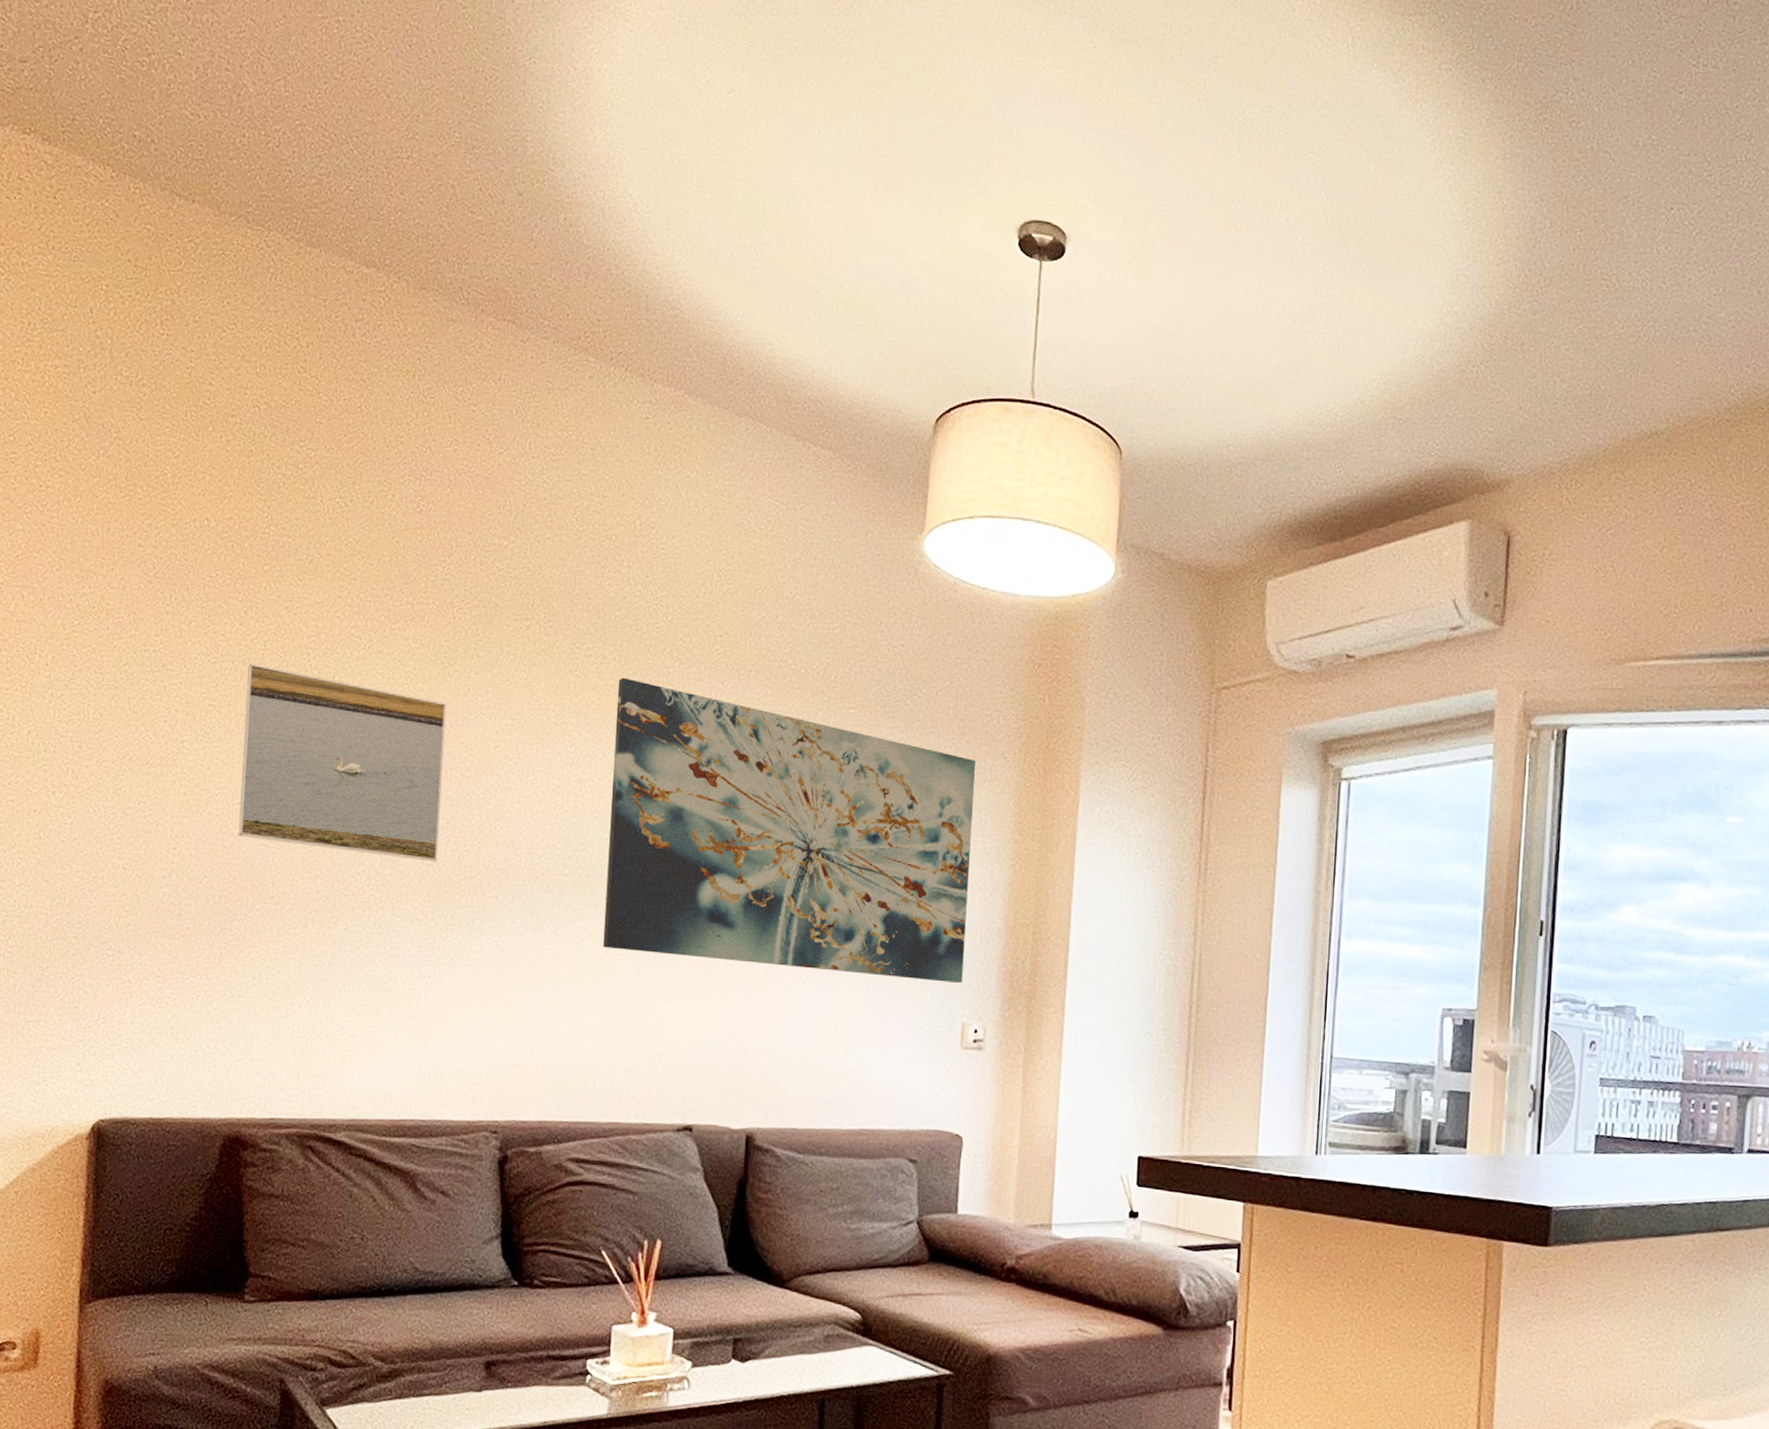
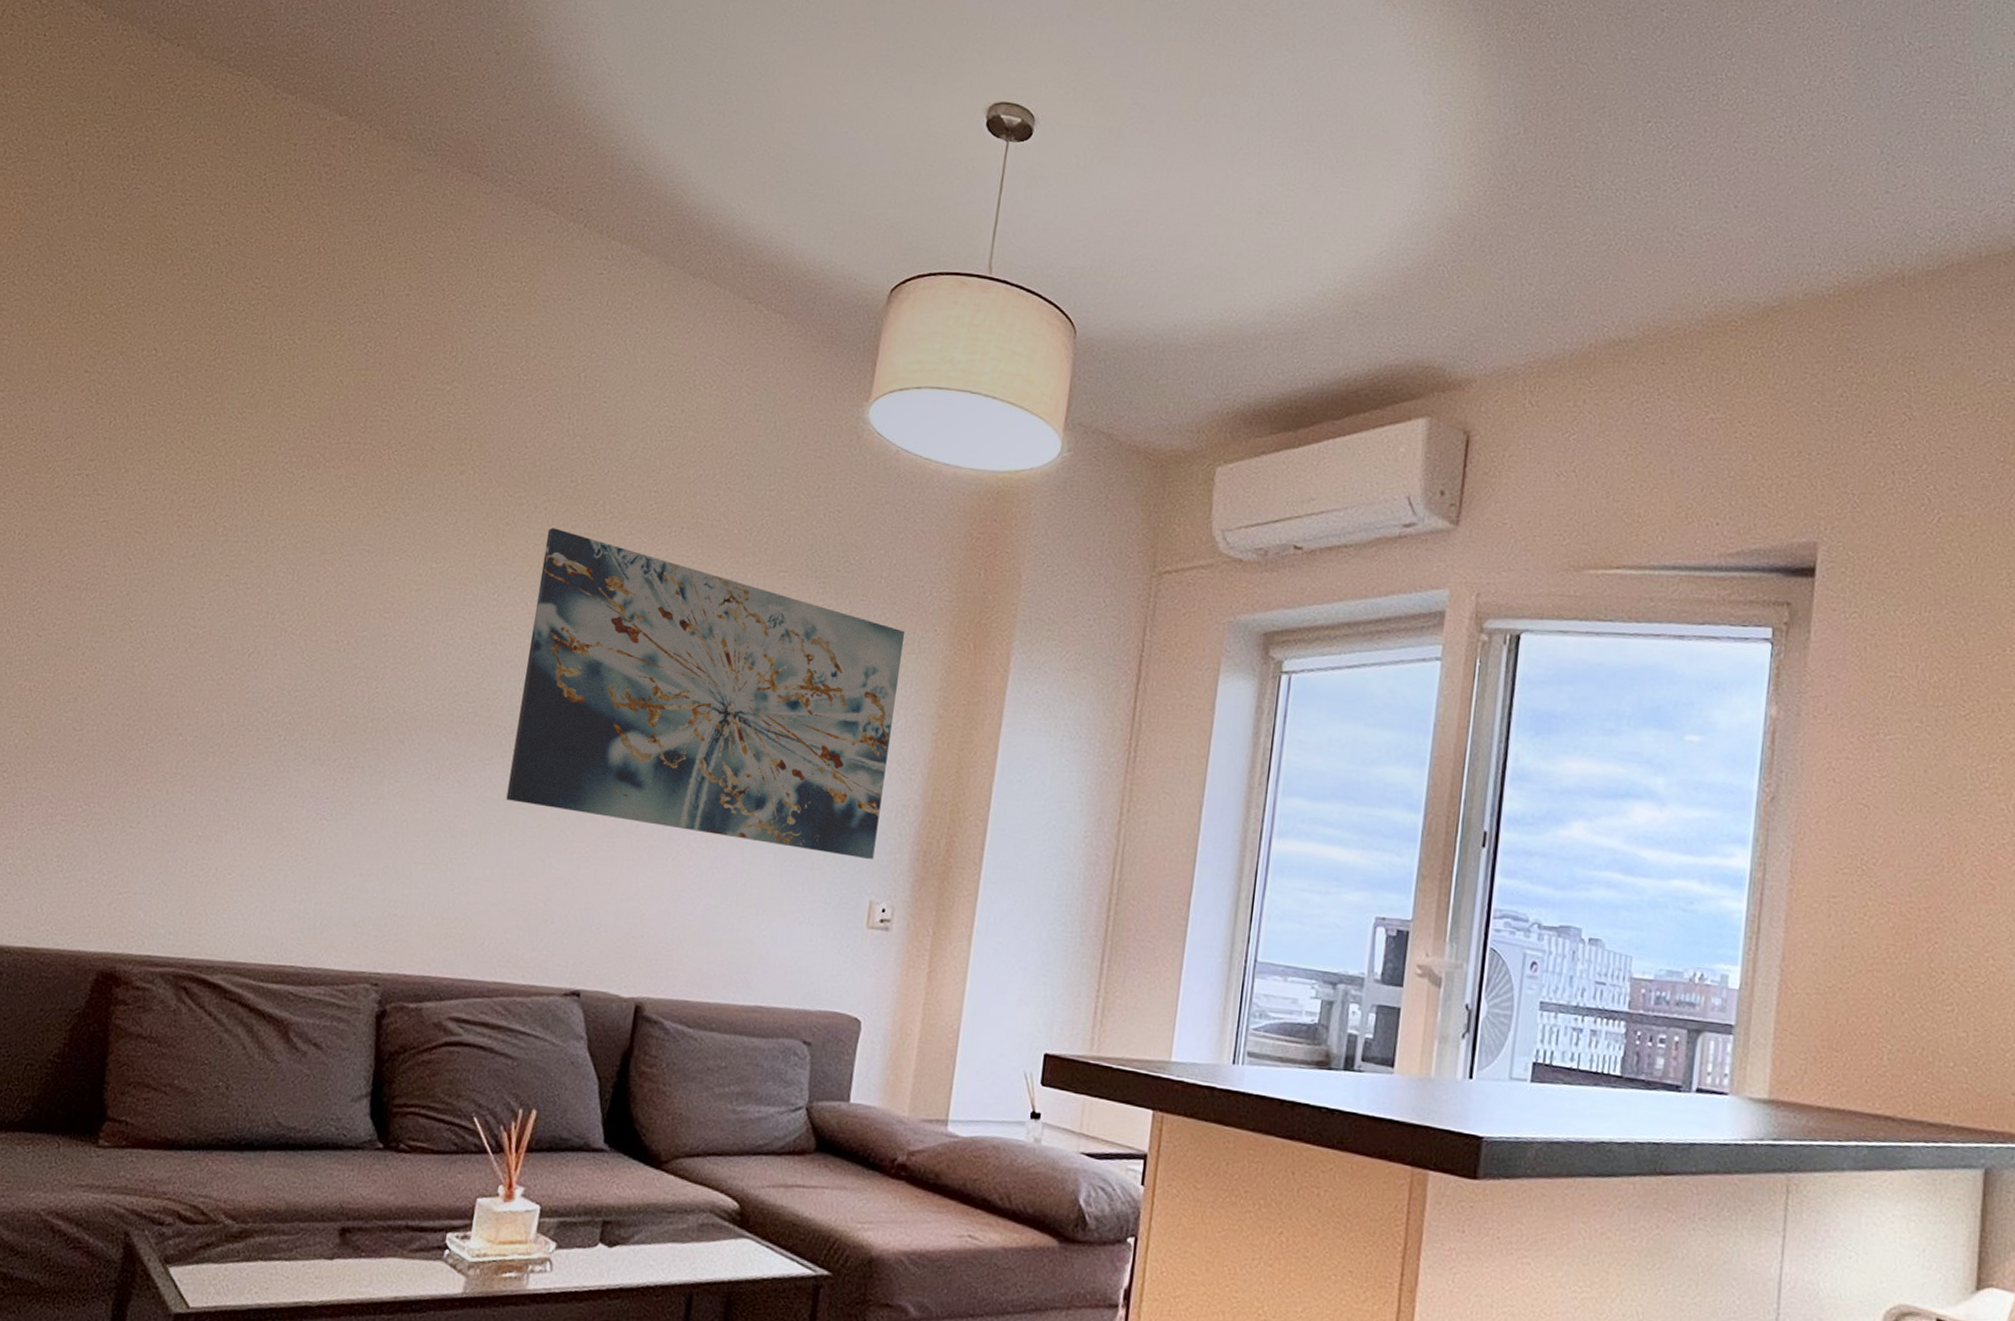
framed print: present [238,663,447,862] -> none [148,493,373,703]

